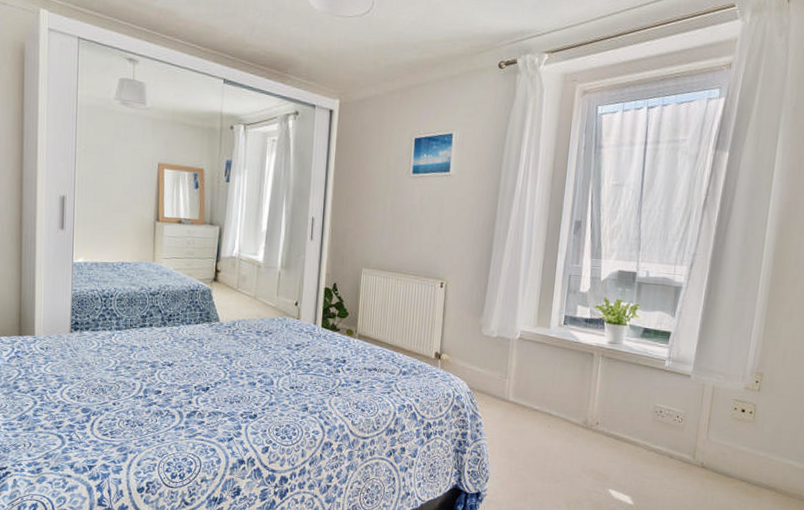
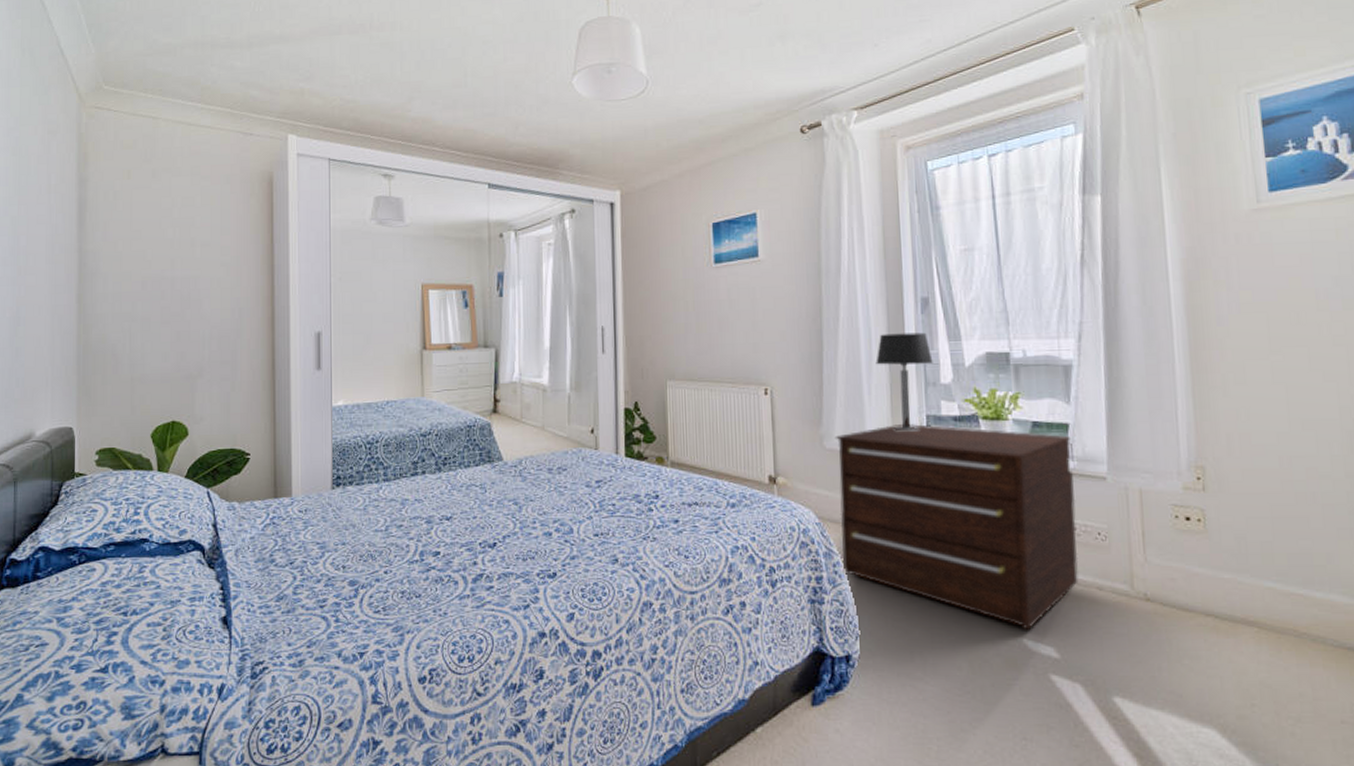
dresser: none [483,320,671,483] -> present [834,423,1078,630]
table lamp: none [532,247,577,328] -> present [876,332,933,432]

